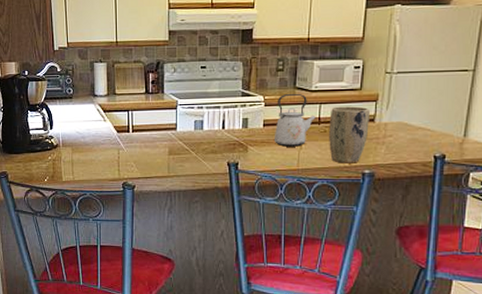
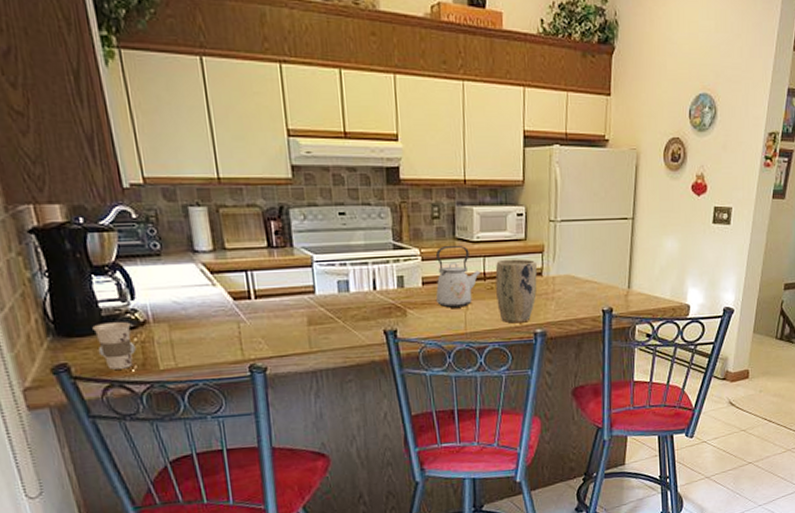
cup: none [24,145,49,178] -> present [92,322,136,370]

